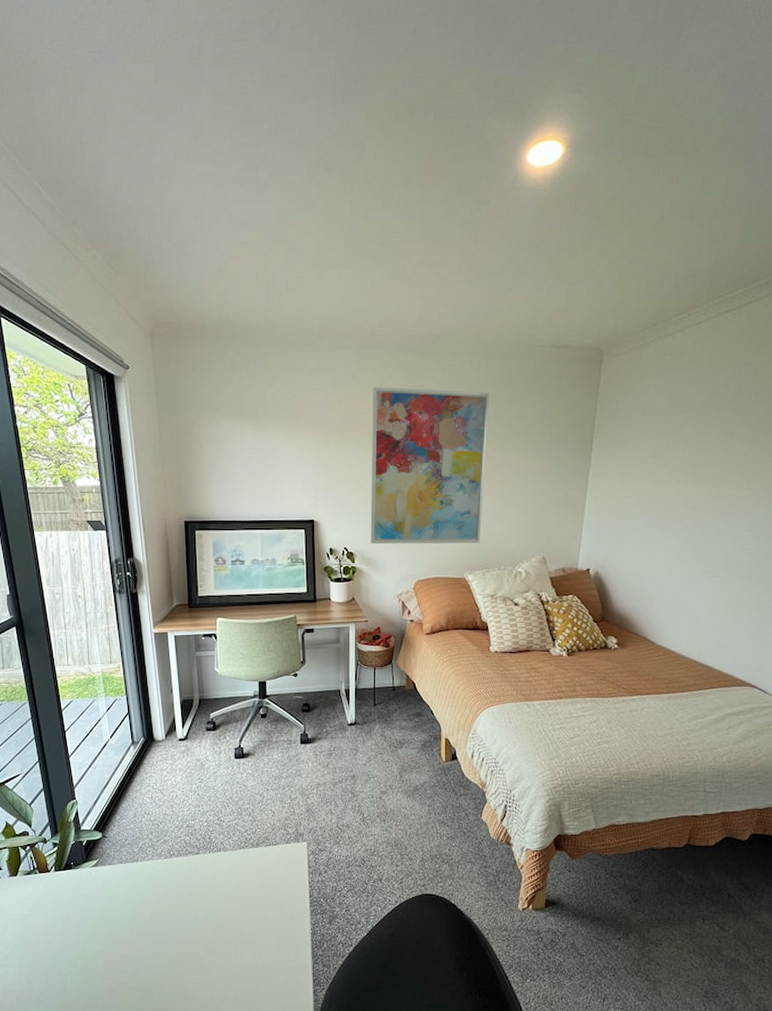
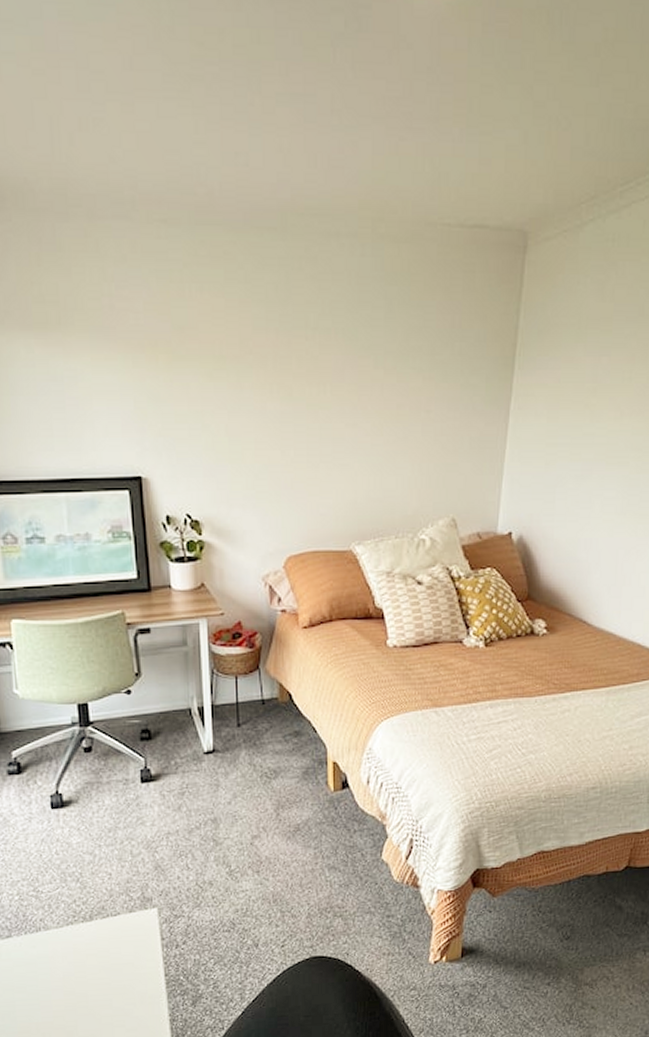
wall art: present [370,387,489,545] -> none [216,282,378,509]

